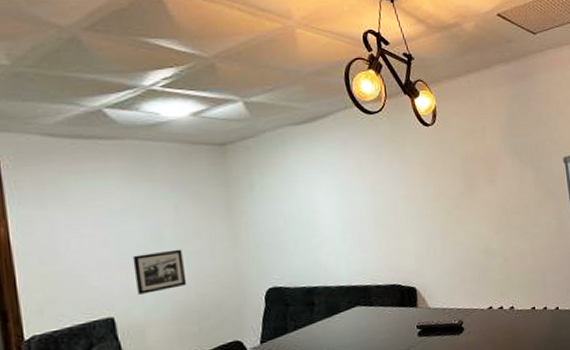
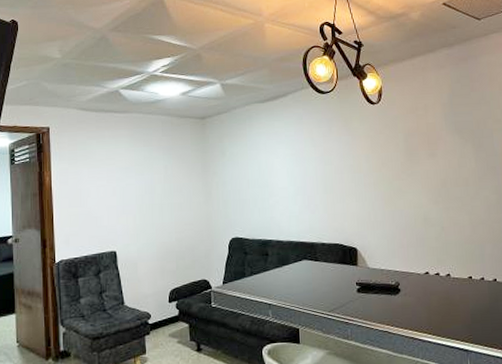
picture frame: present [132,249,187,295] -> none [132,200,170,235]

